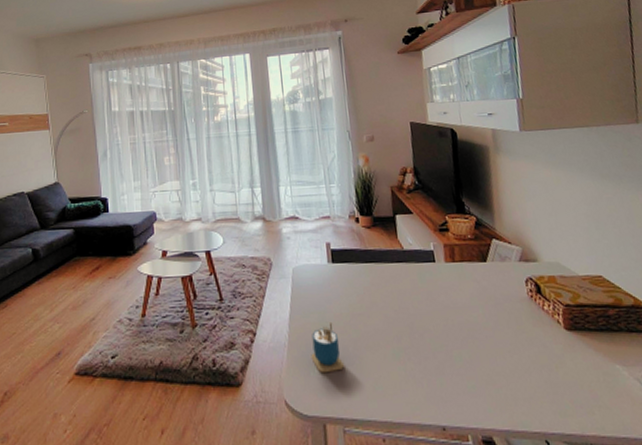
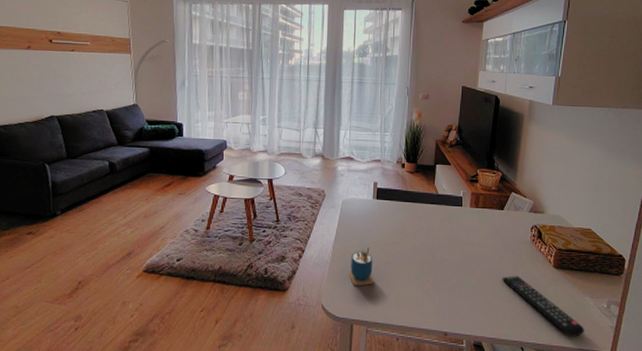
remote control: none [501,343,626,422] -> present [502,275,584,337]

